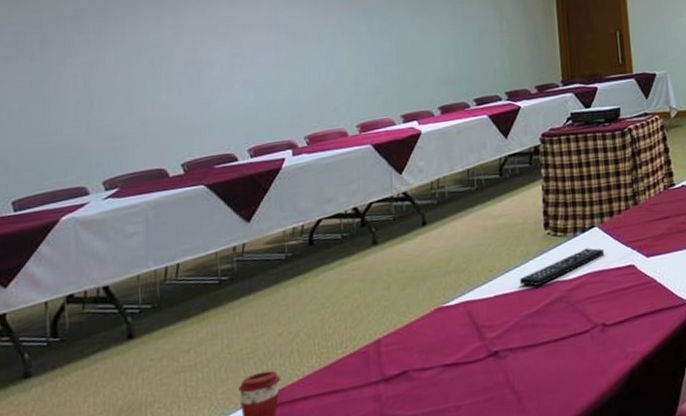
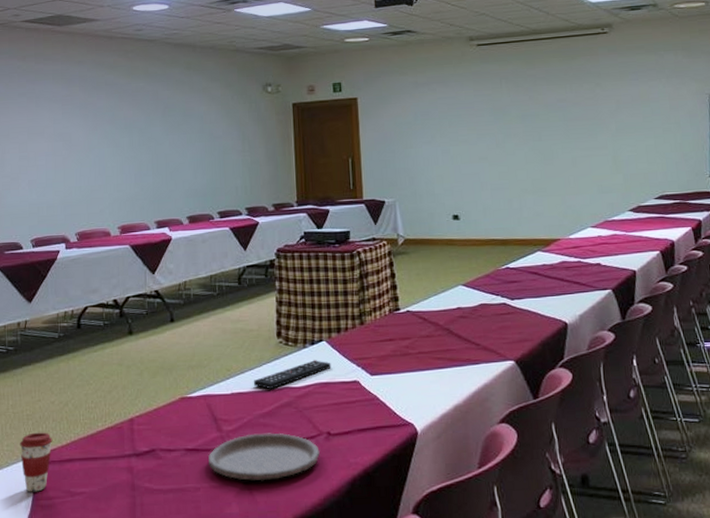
plate: none [469,331,595,390] -> present [207,432,320,481]

